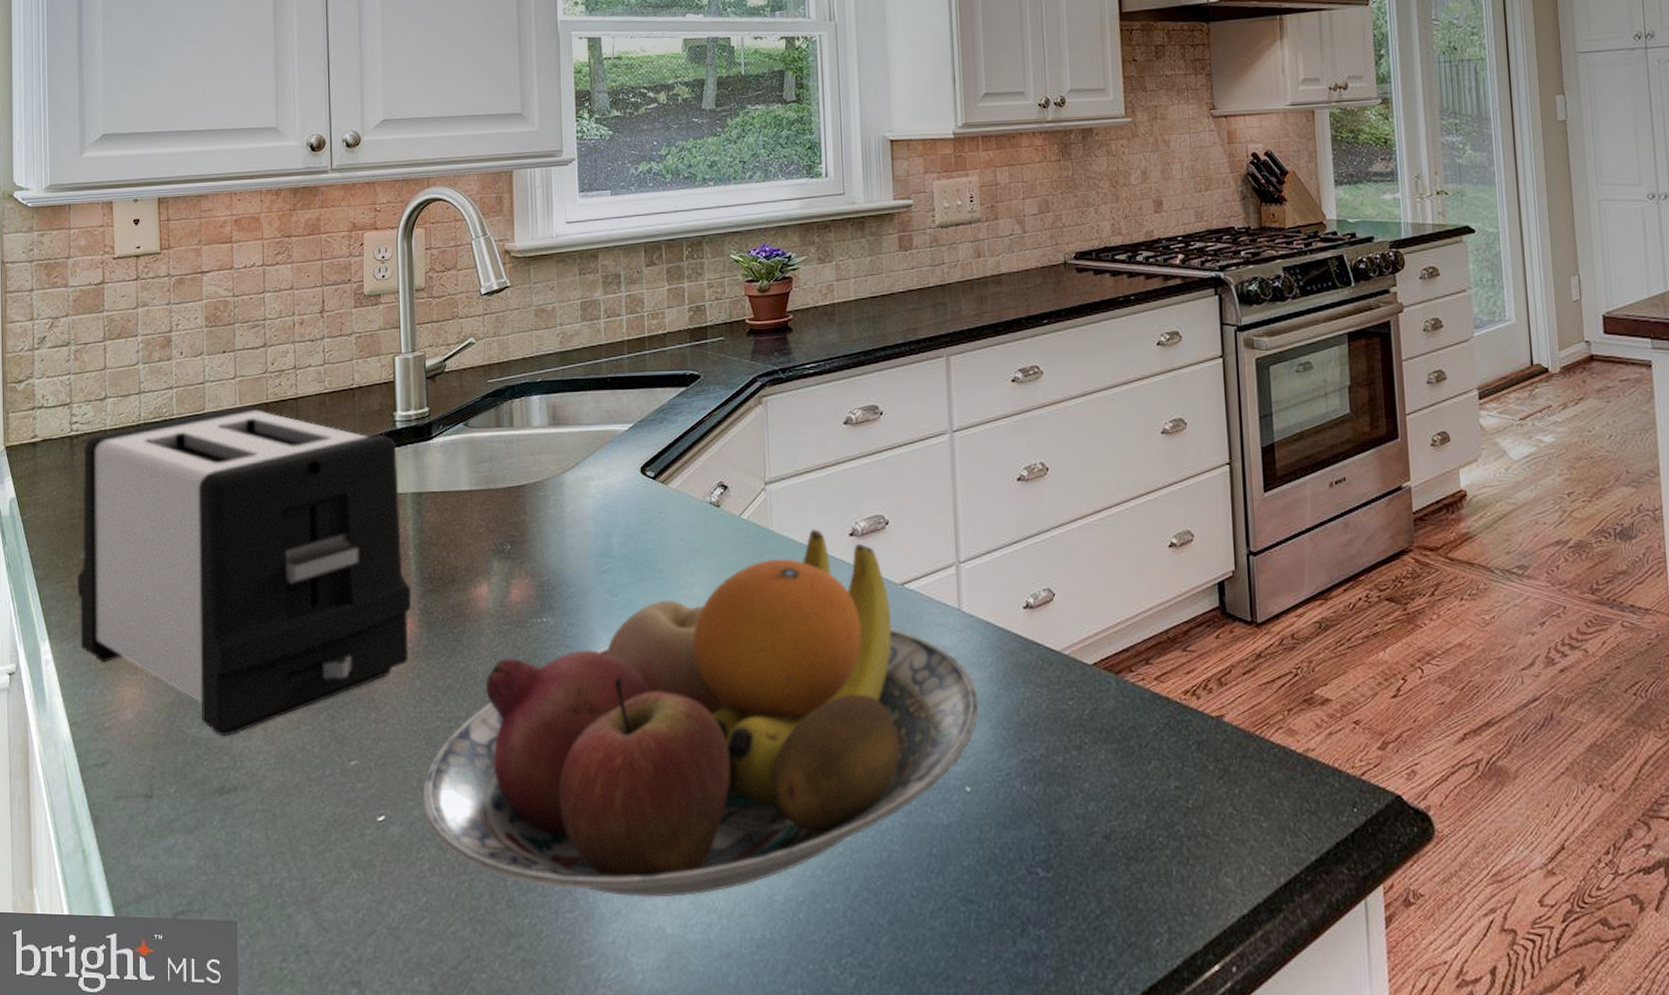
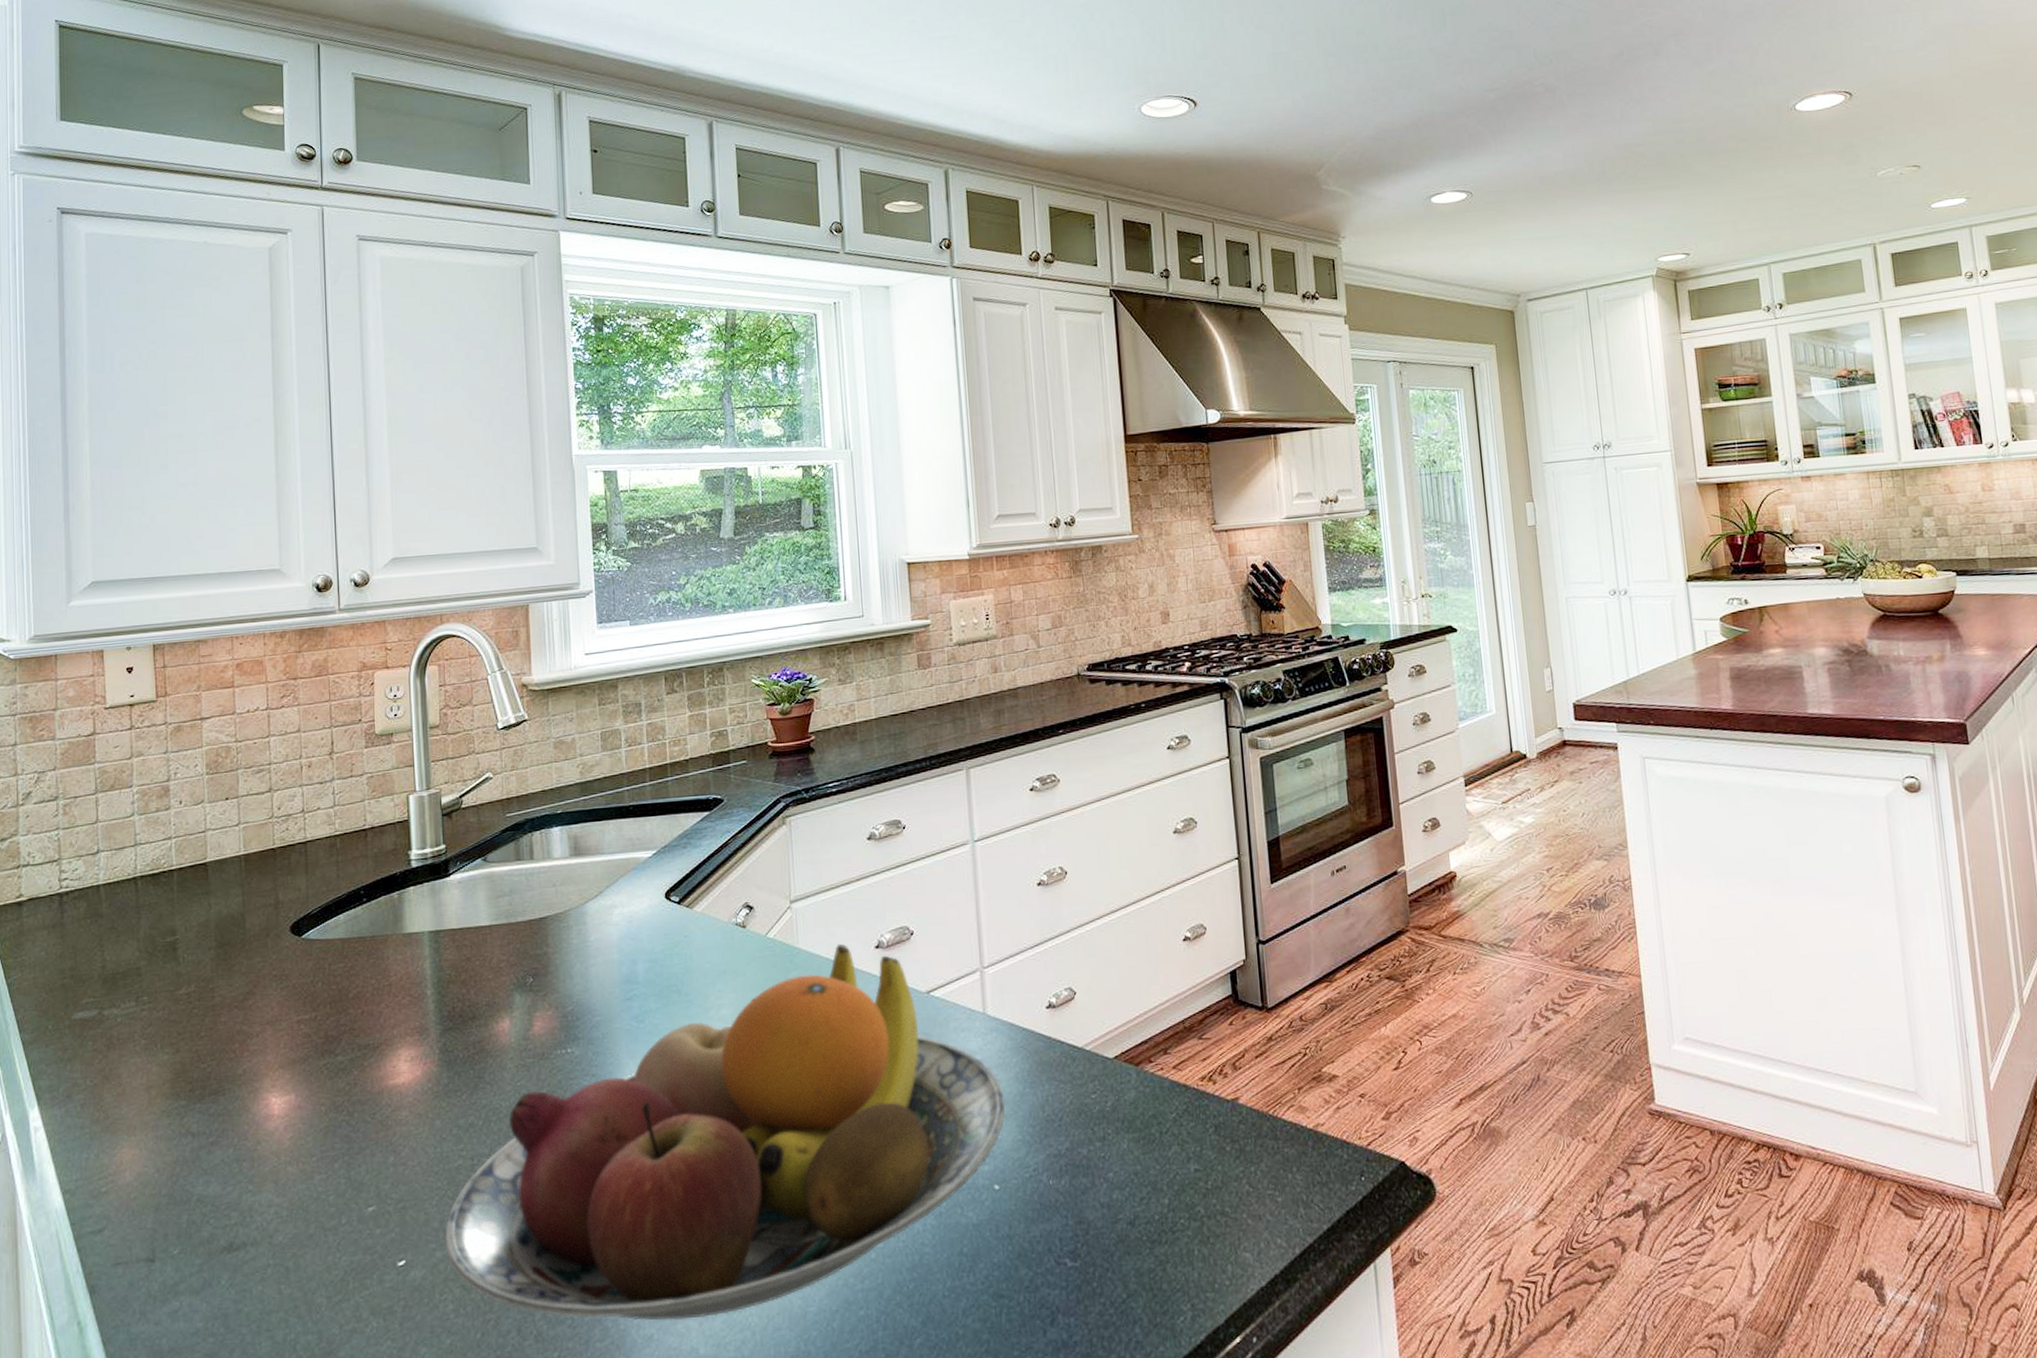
toaster: present [78,406,411,737] -> none [69,852,429,1192]

